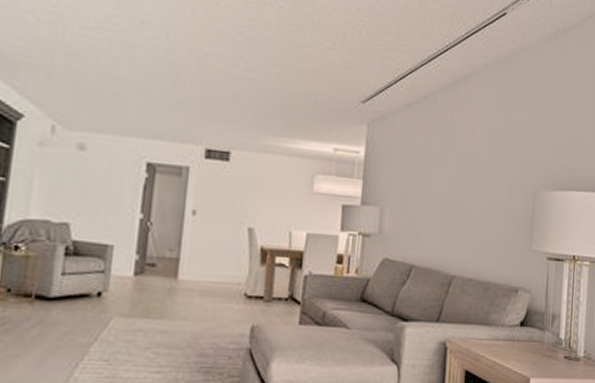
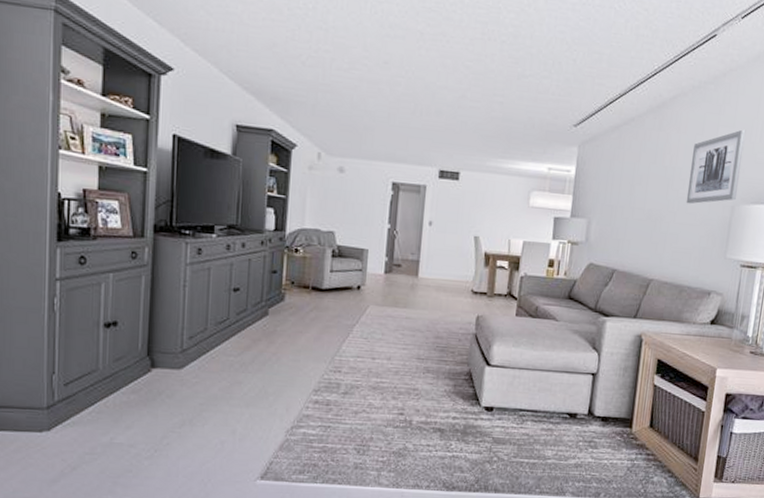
wall art: none [486,111,542,191] -> present [686,129,746,204]

